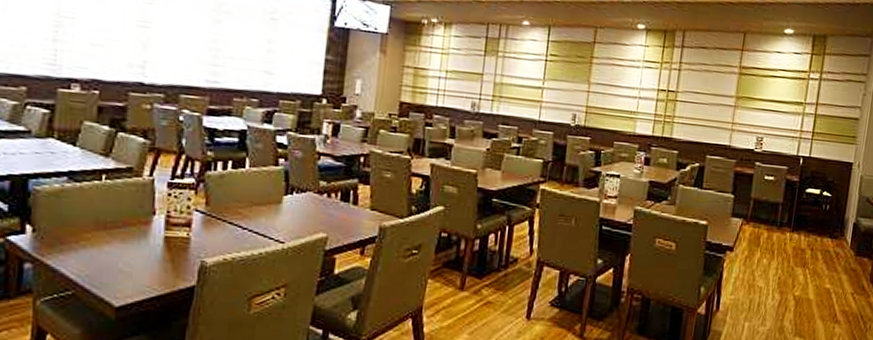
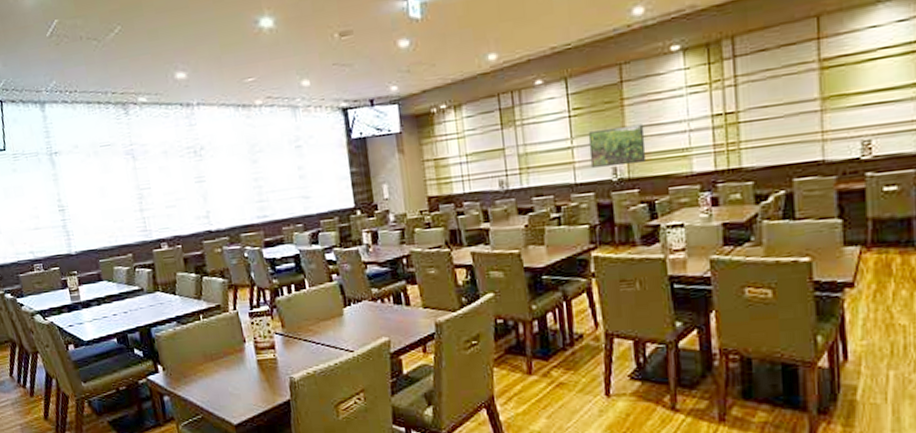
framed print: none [555,78,605,116] -> present [588,124,647,168]

